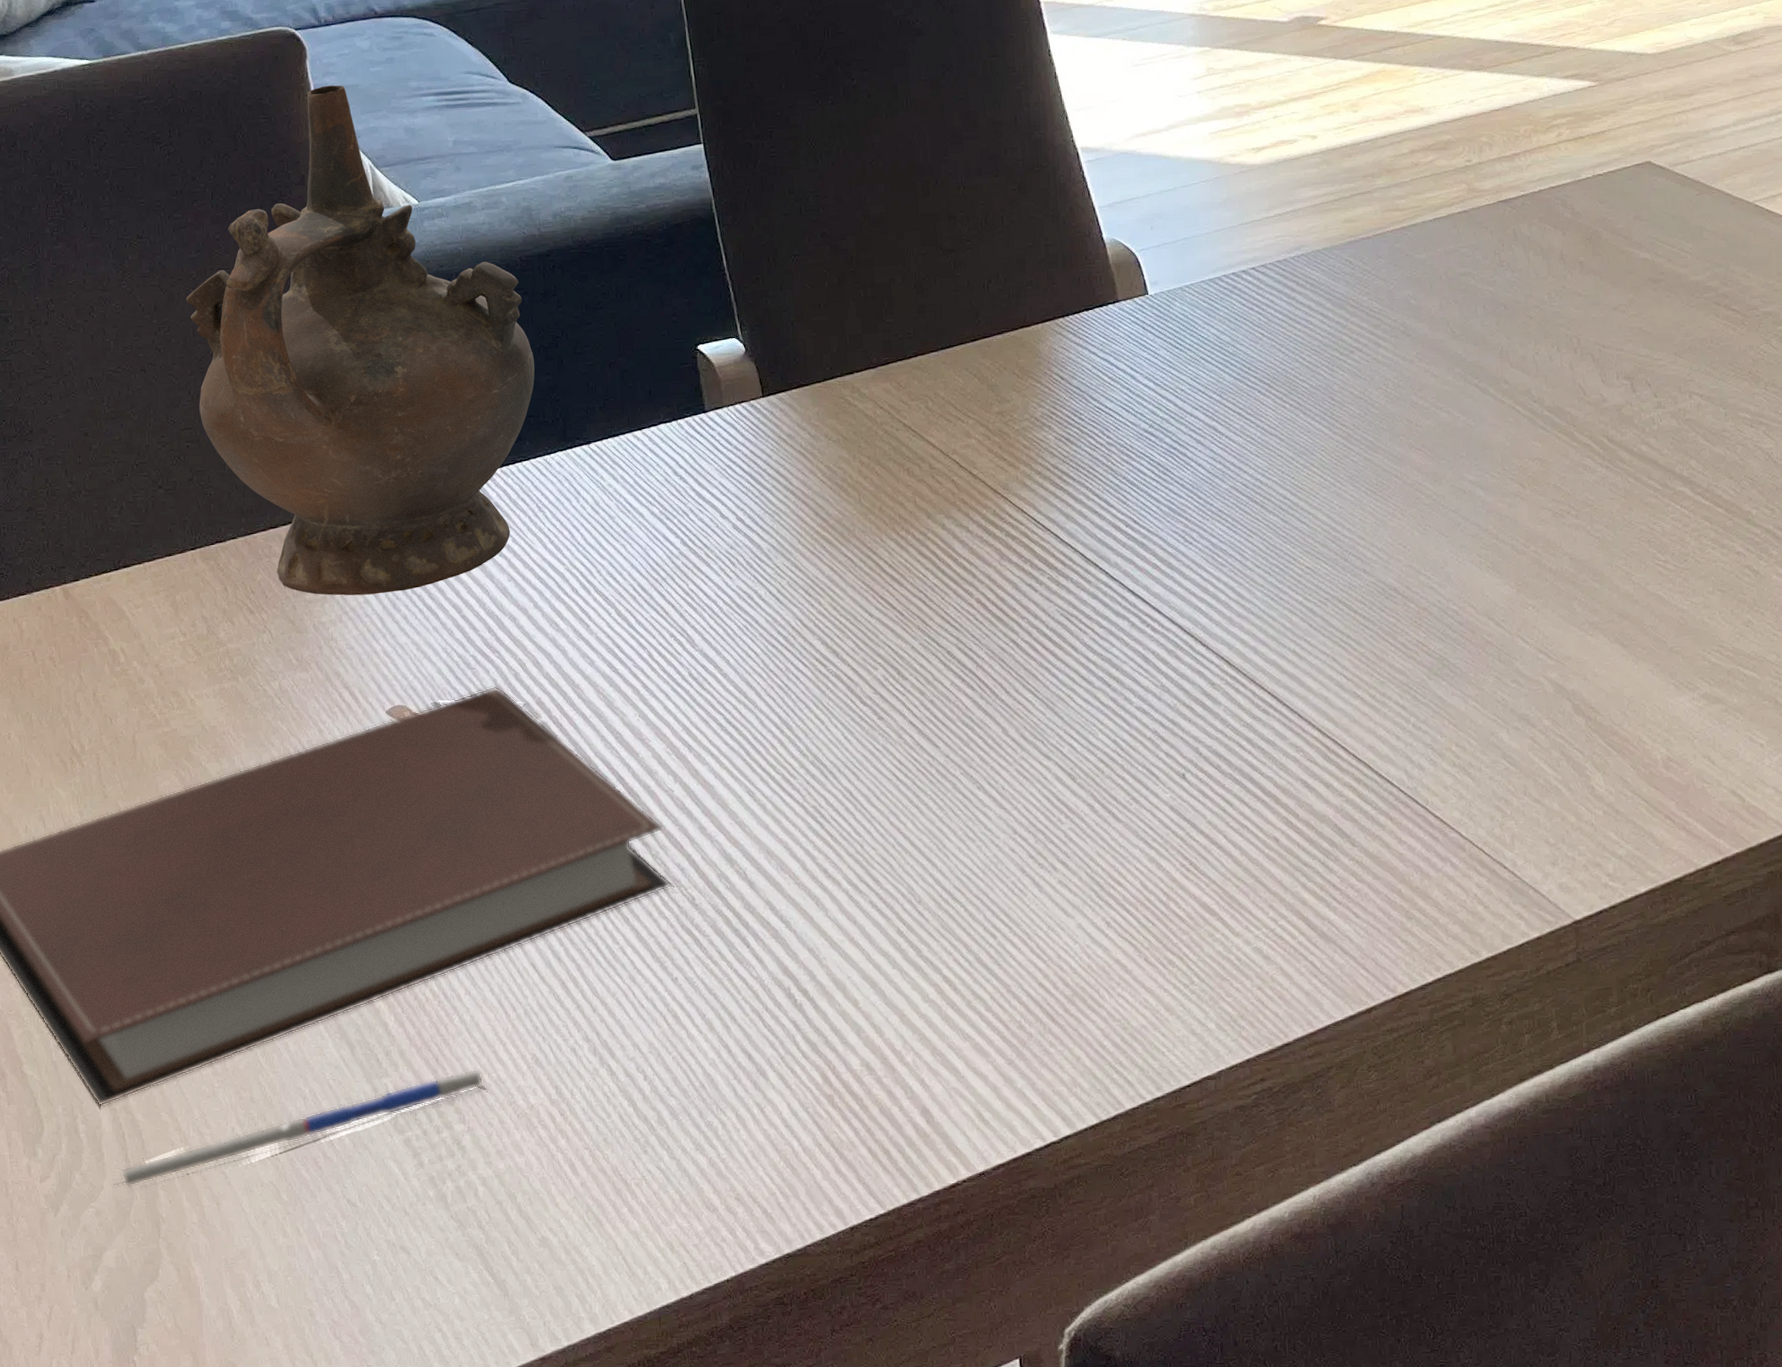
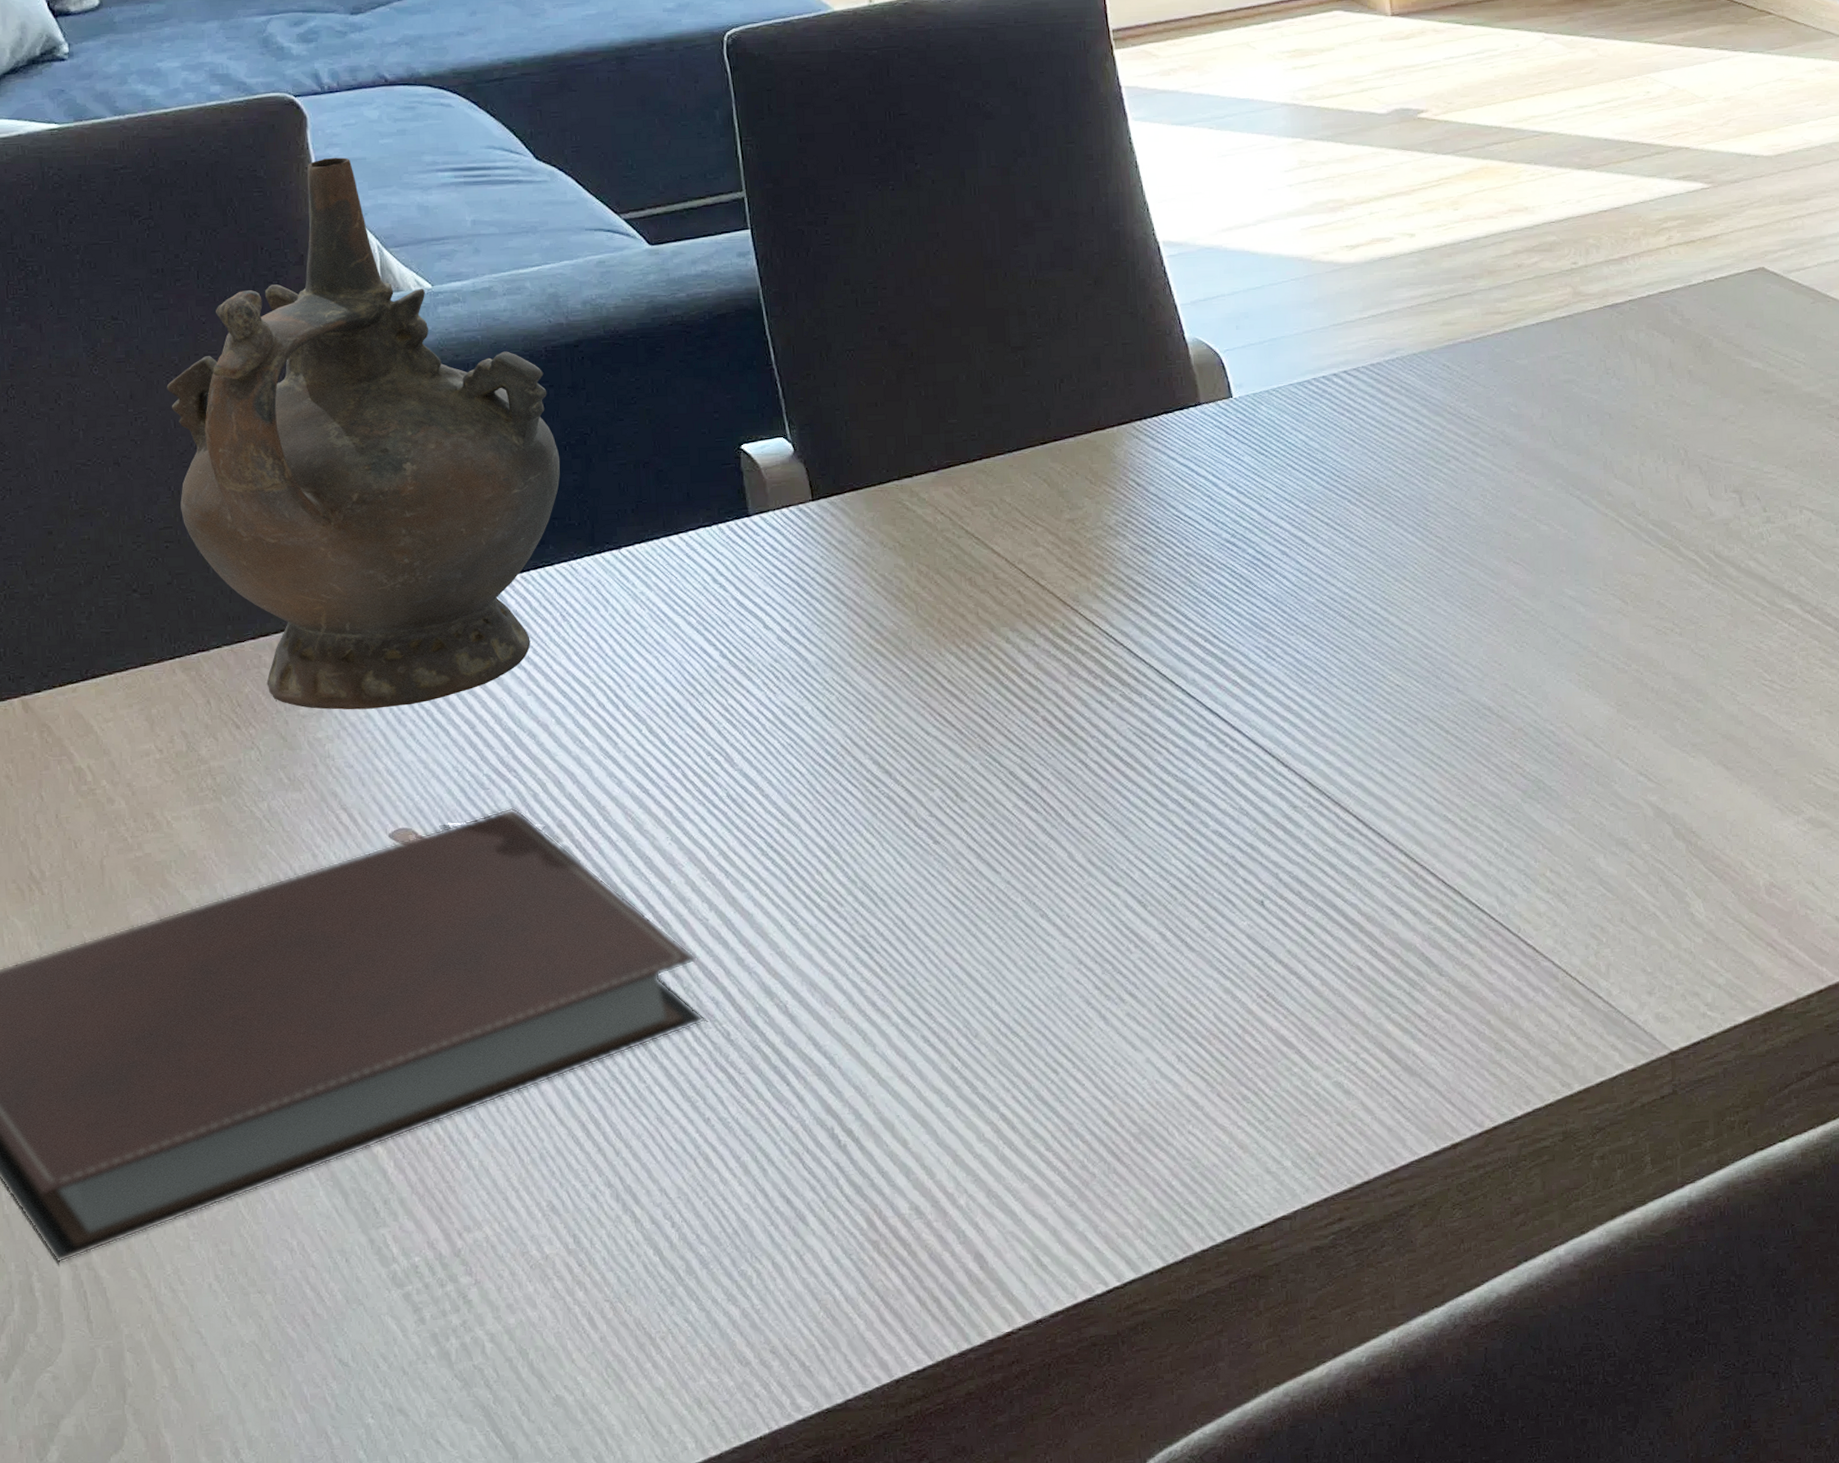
pen: present [113,1069,485,1193] -> none [72,1217,495,1356]

